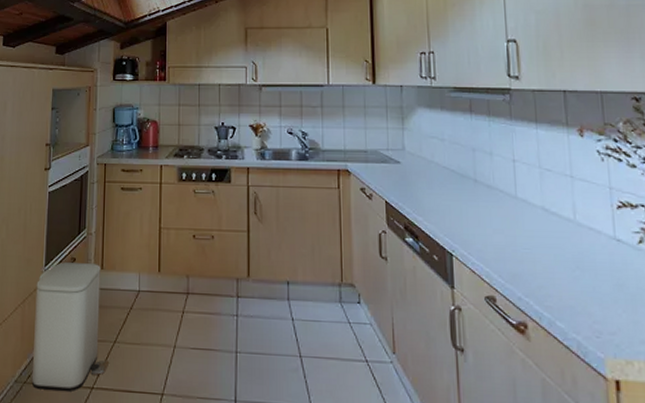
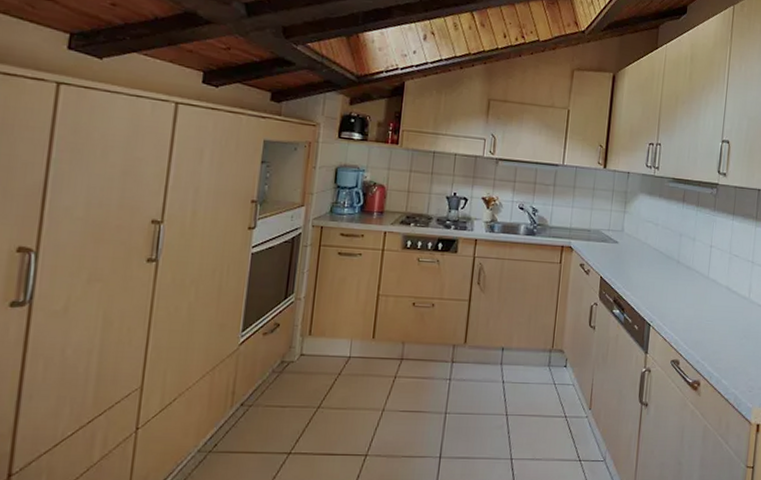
pedal bin: present [31,262,110,391] -> none [218,328,311,458]

